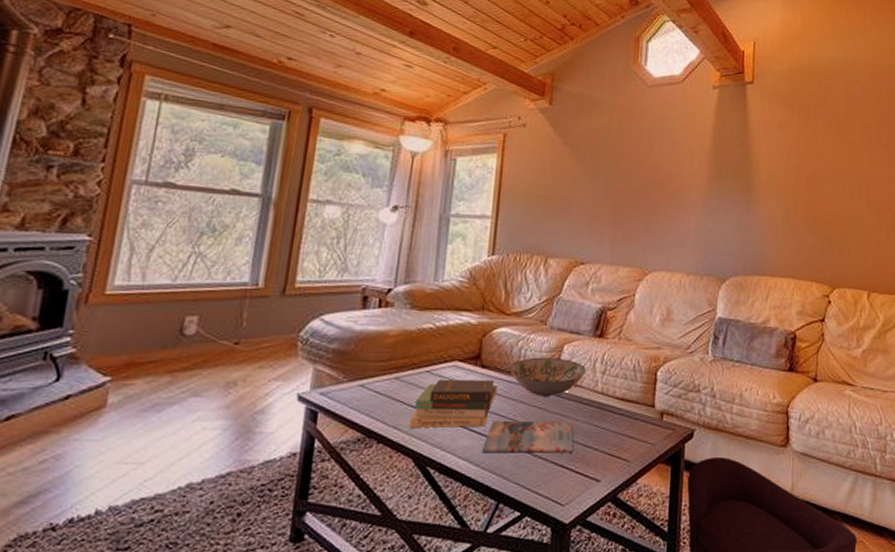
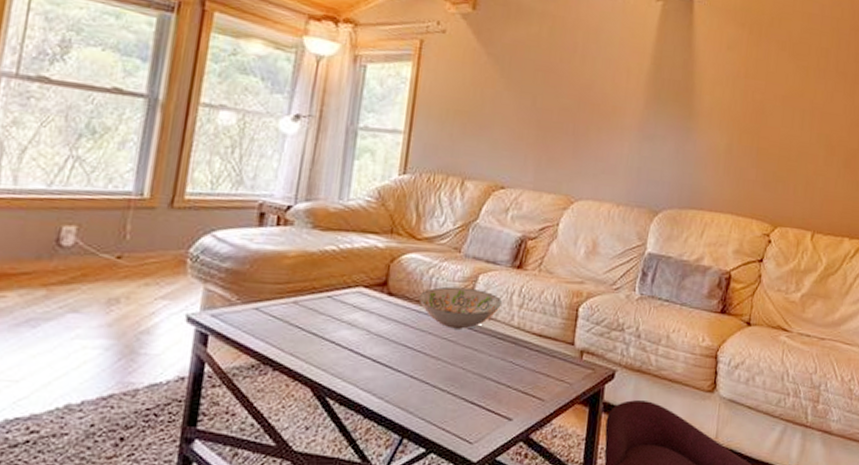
books: present [409,379,498,428] -> none [308,305,405,358]
magazine: present [483,420,574,453] -> none [387,351,486,389]

